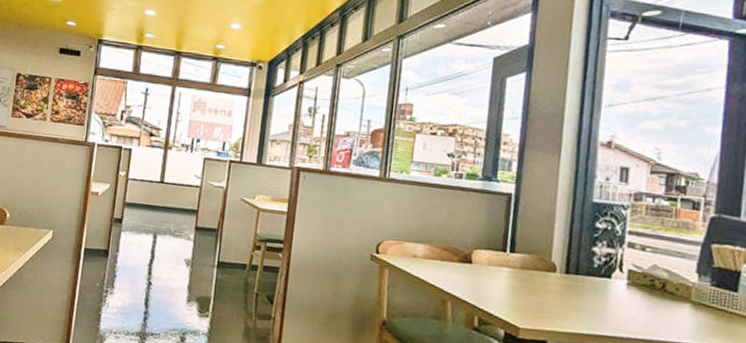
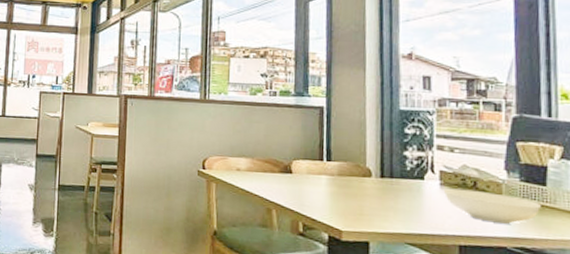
bowl: none [629,289,731,330] -> present [443,188,542,224]

